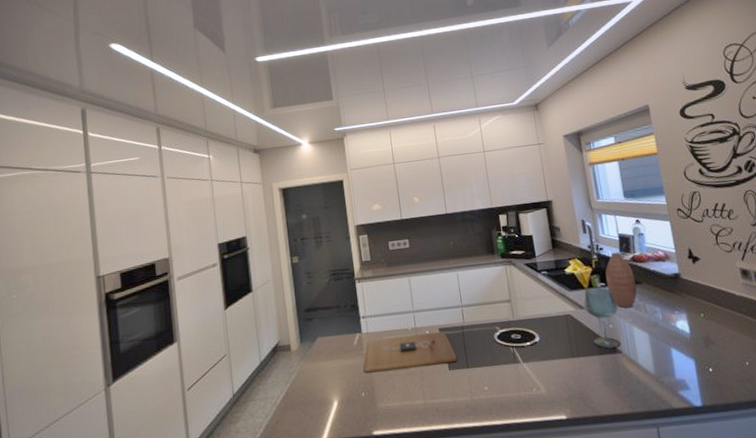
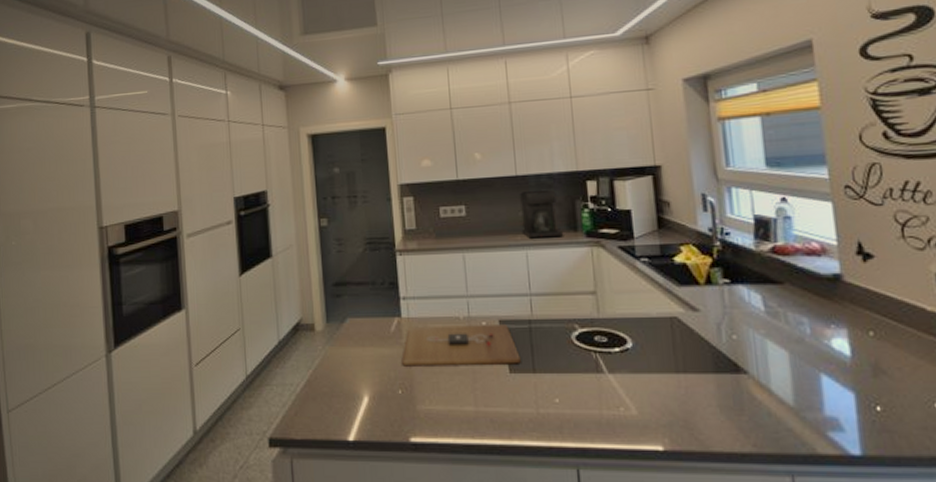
coffee maker: none [450,224,485,262] -> present [520,190,564,239]
wine glass: present [583,287,621,349] -> none [697,284,748,366]
vase: present [605,252,637,309] -> none [731,239,776,315]

